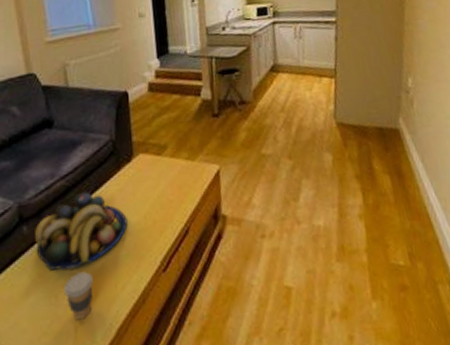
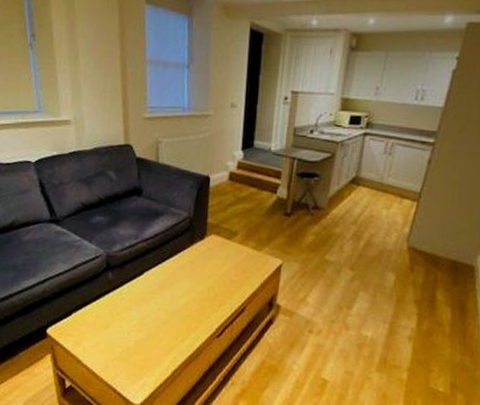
fruit bowl: present [35,191,128,271] -> none [117,256,193,316]
coffee cup: present [64,271,94,321] -> none [135,319,160,356]

